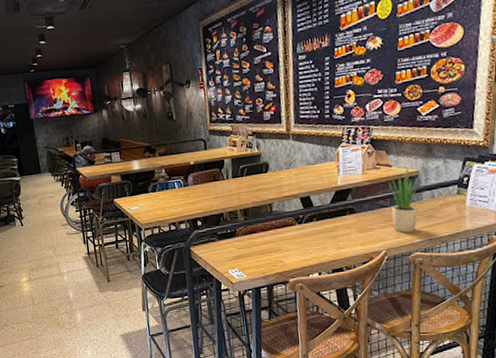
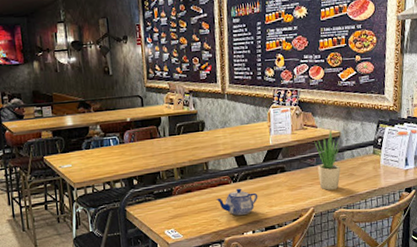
teapot: none [280,230,325,257] -> present [216,188,258,216]

